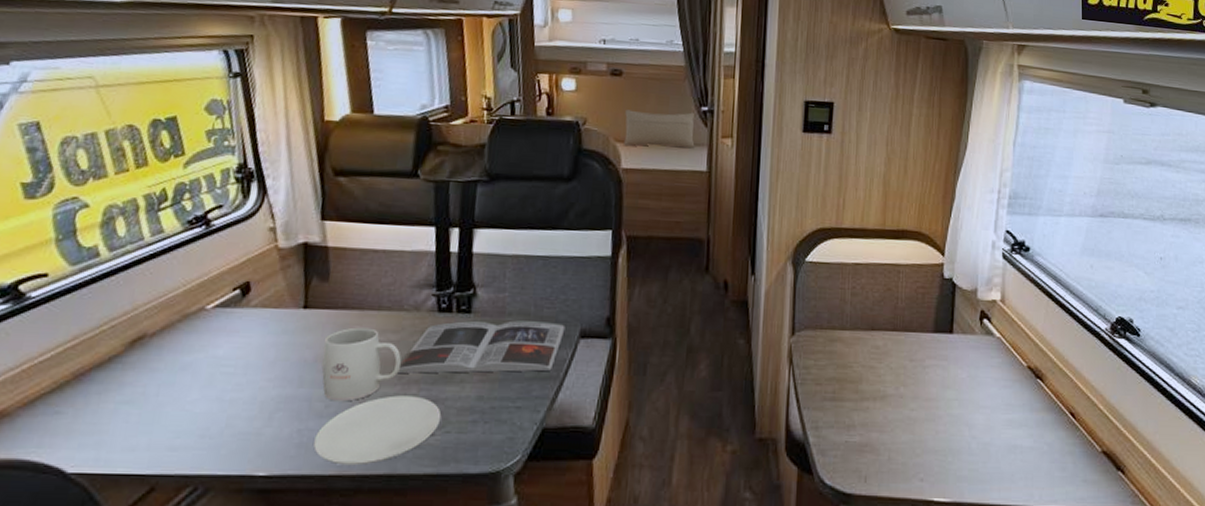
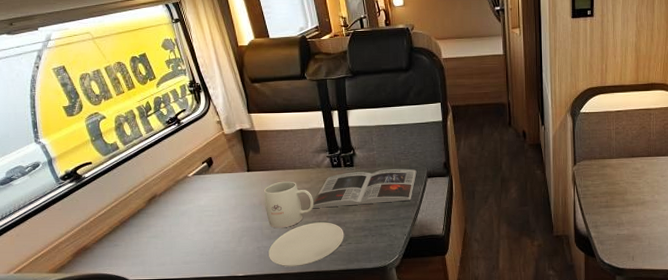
pillow: present [624,109,695,149] -> none [440,12,493,42]

